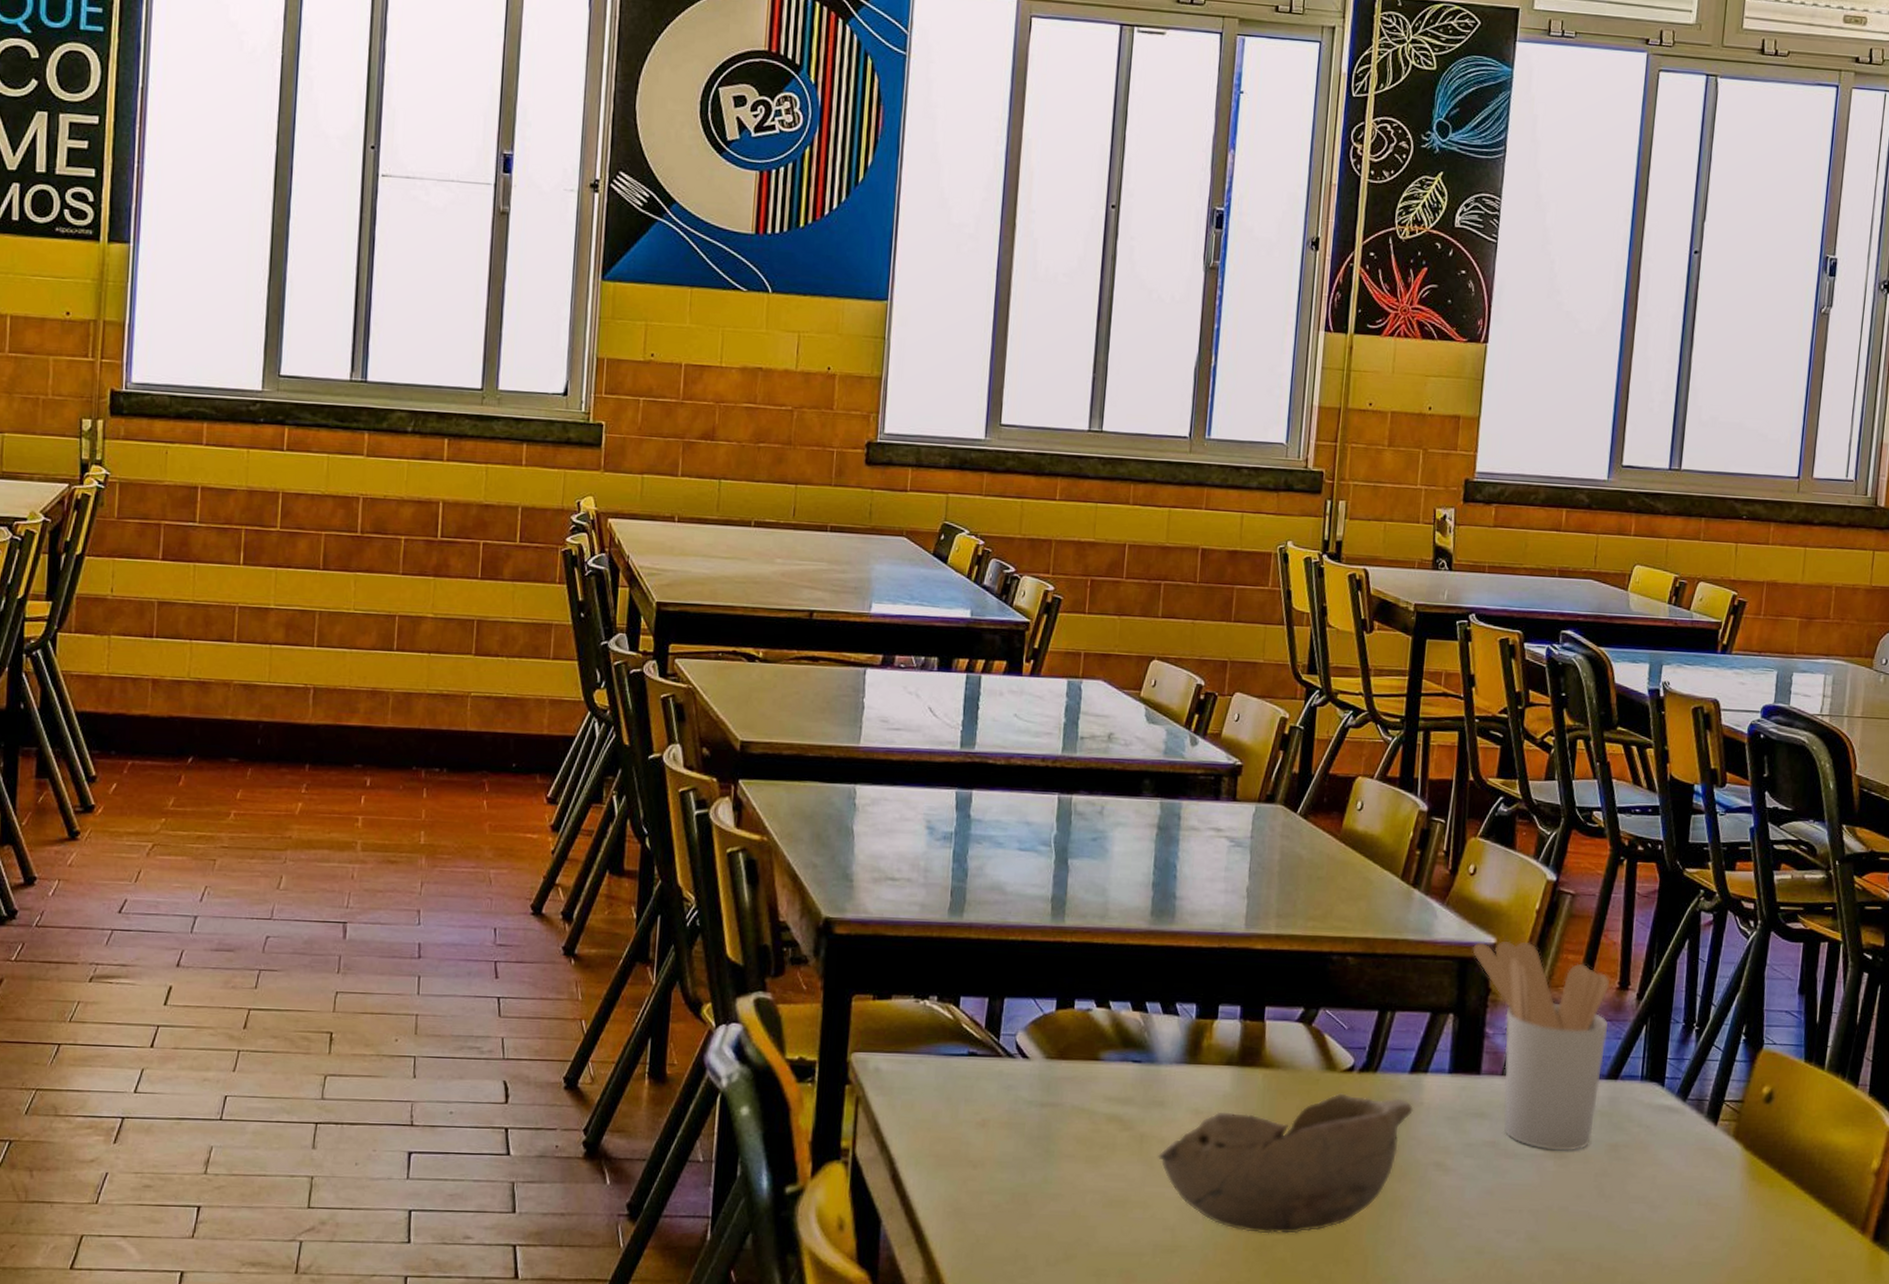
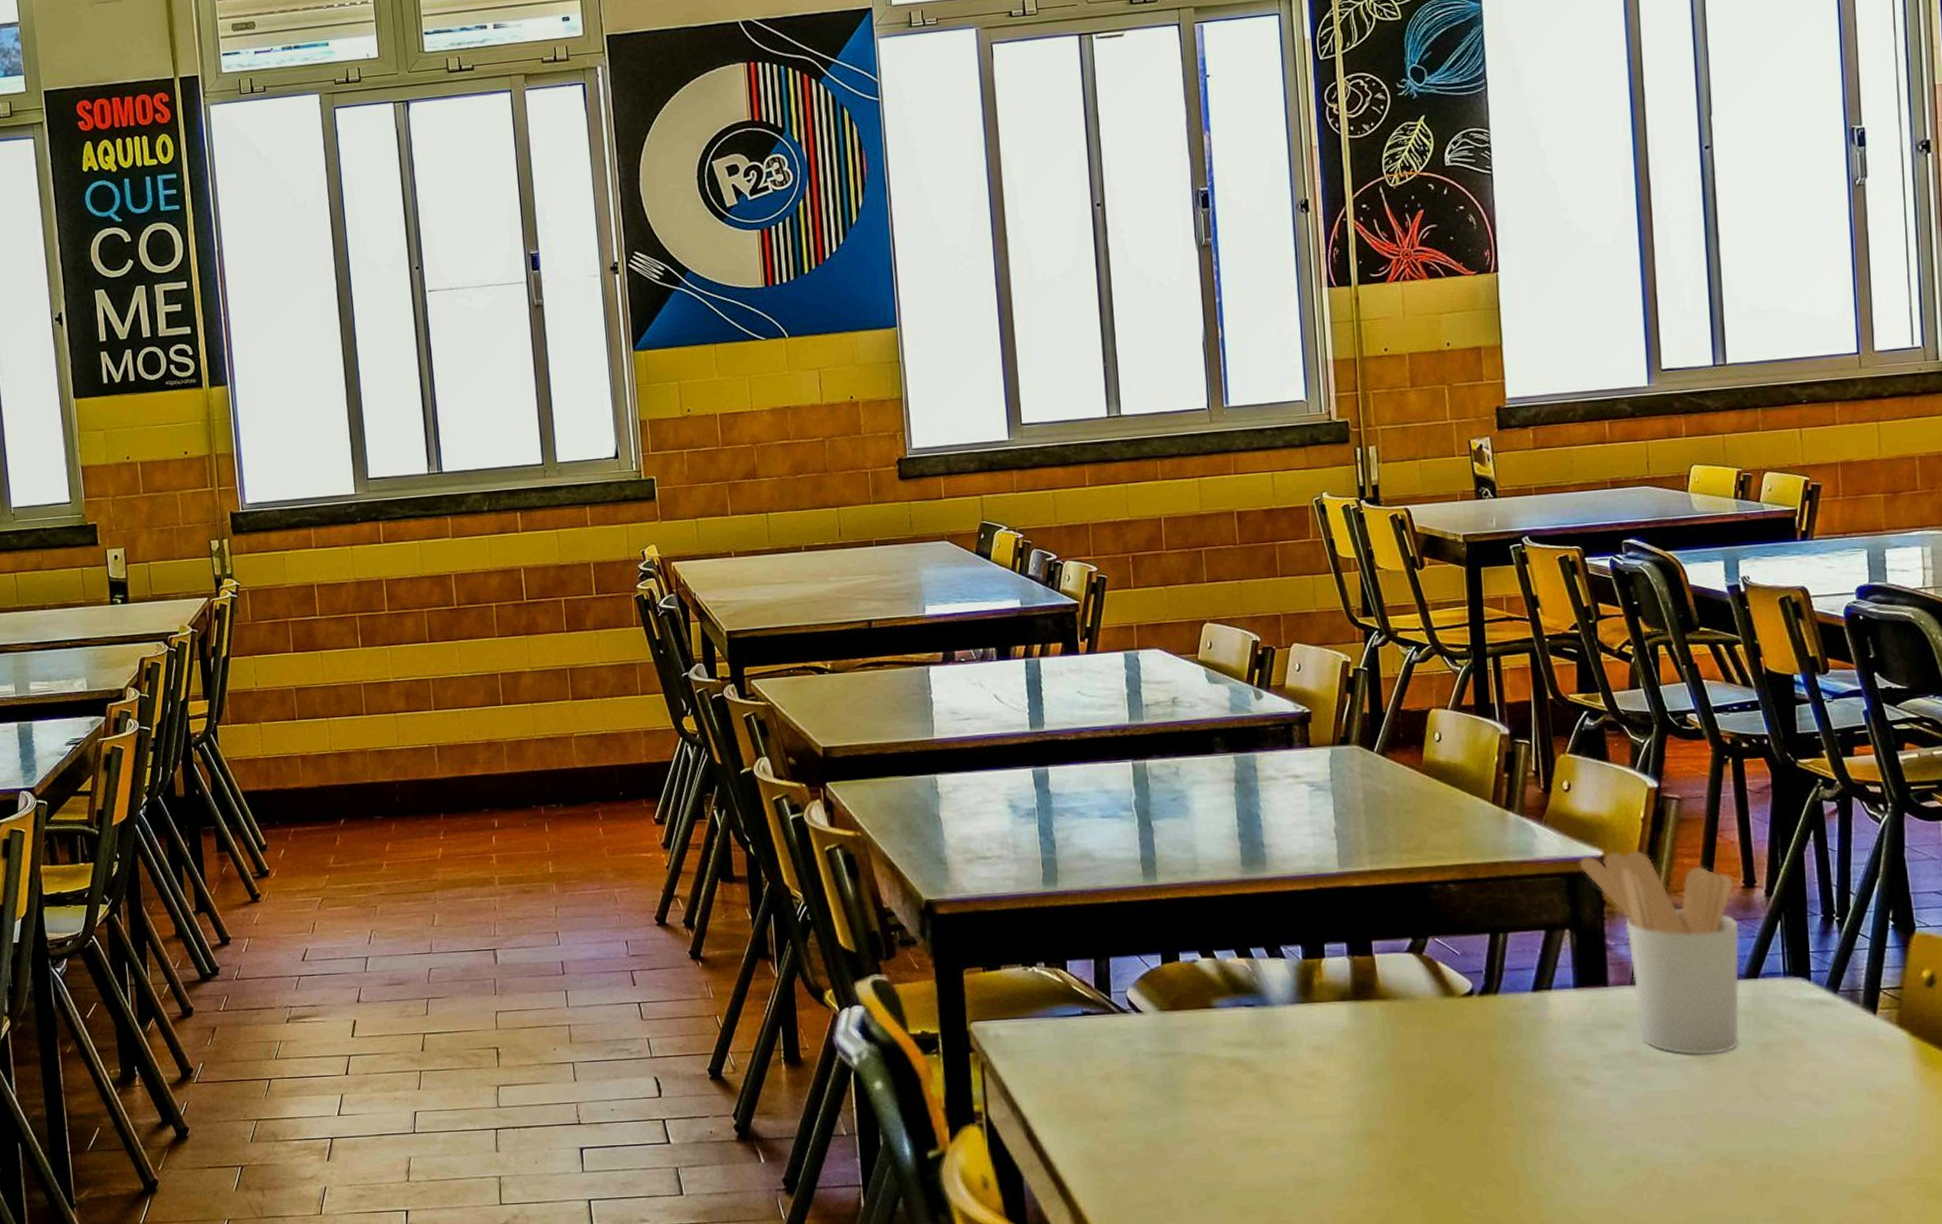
bowl: present [1158,1093,1413,1234] -> none [1285,1017,1542,1161]

